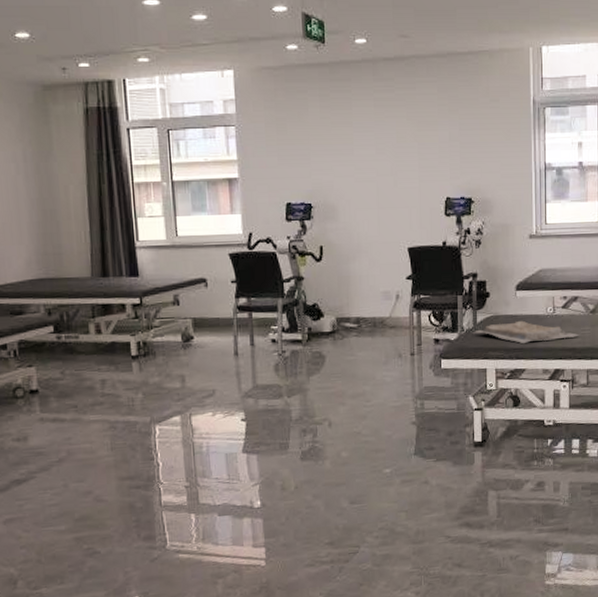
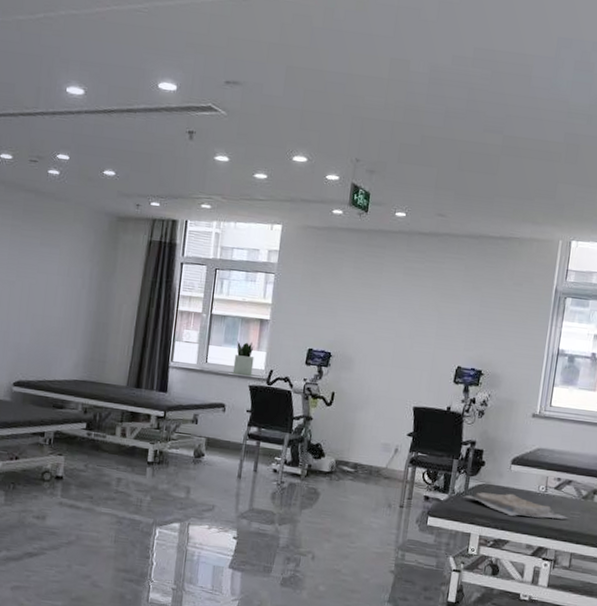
planter: none [206,206,232,245] -> present [231,341,255,377]

